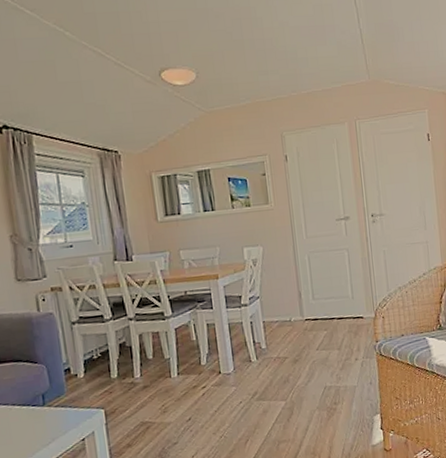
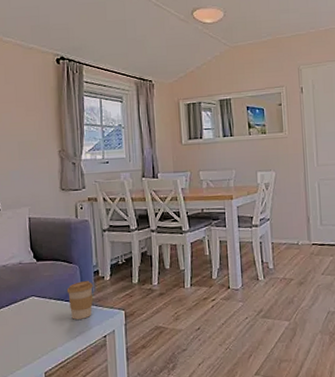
coffee cup: none [33,380,66,425] -> present [66,280,93,320]

